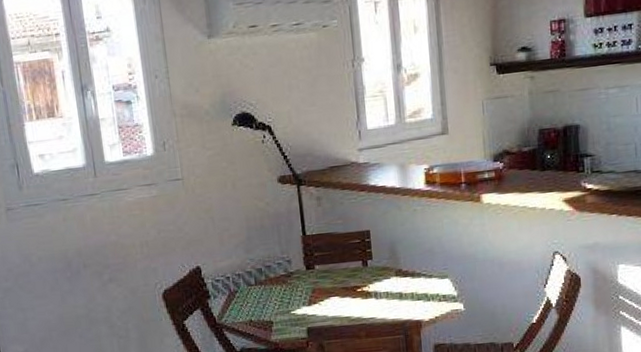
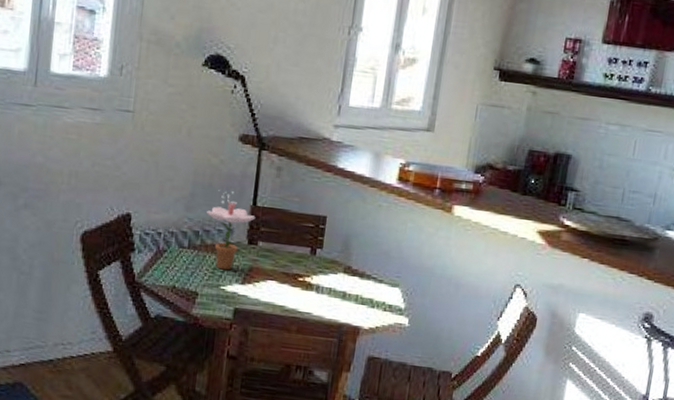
flower: none [264,227,308,297] -> present [207,190,256,270]

